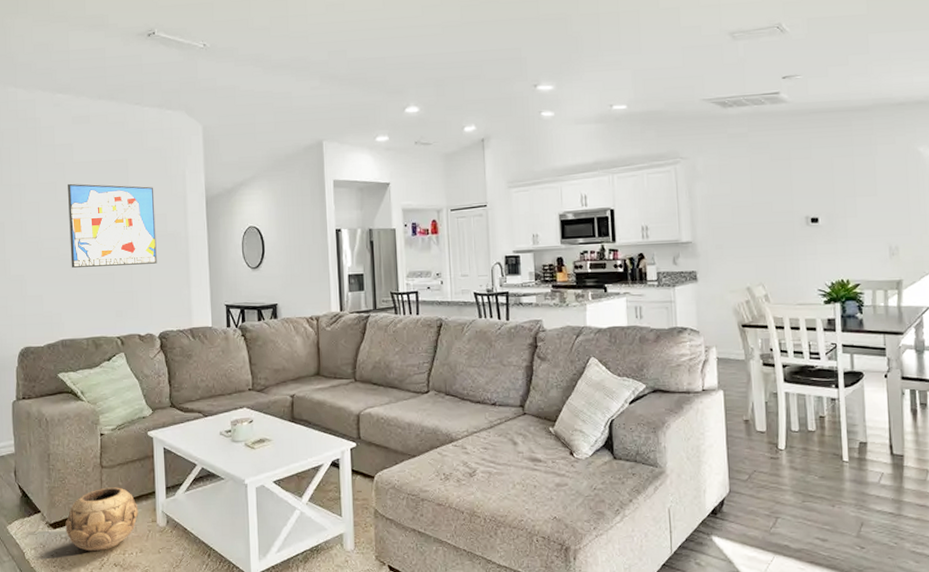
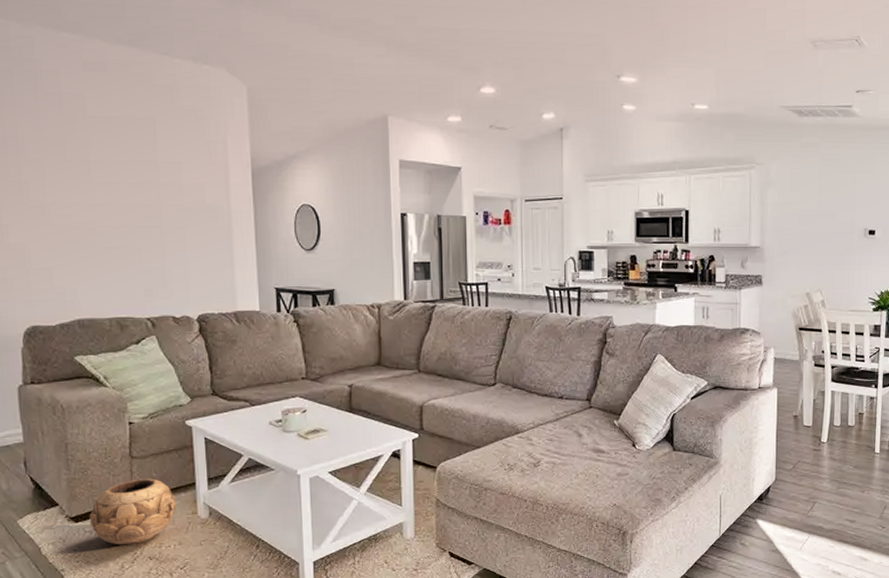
wall art: present [68,183,157,268] -> none [80,141,194,239]

